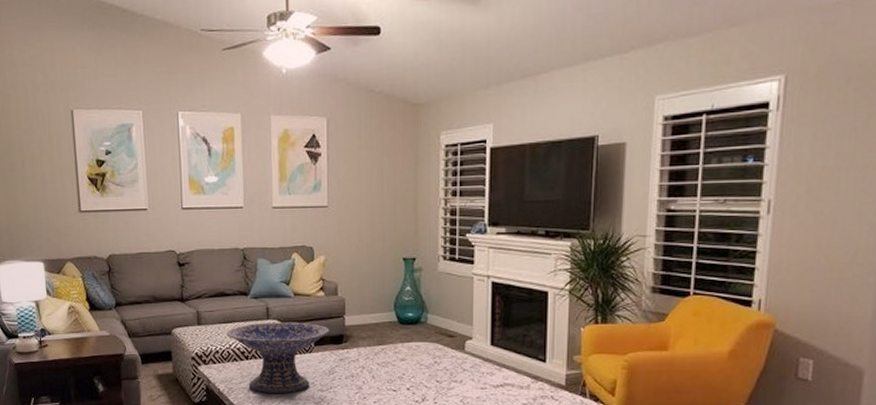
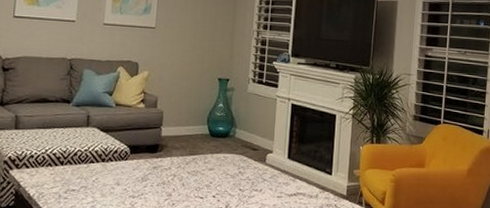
decorative bowl: present [226,322,330,393] -> none [44,129,147,199]

